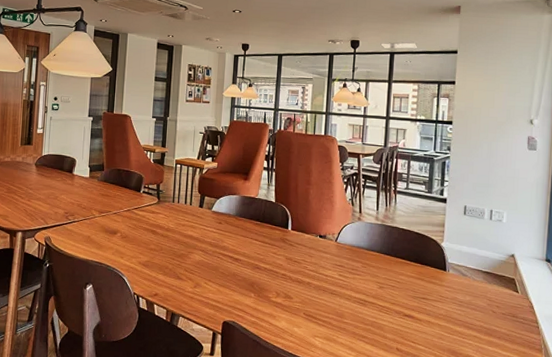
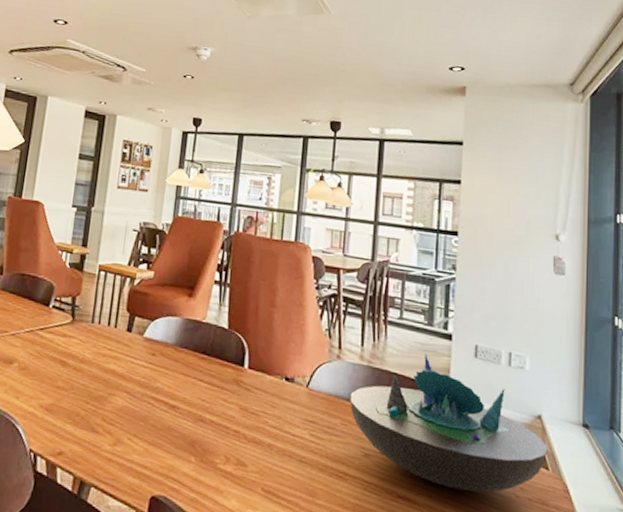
decorative bowl: none [368,213,518,310] -> present [350,353,548,492]

